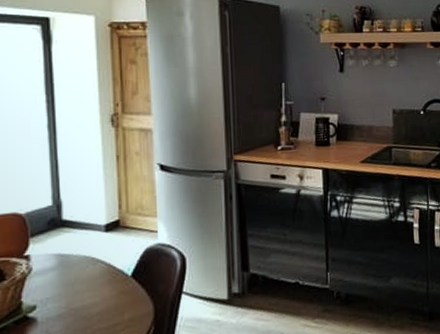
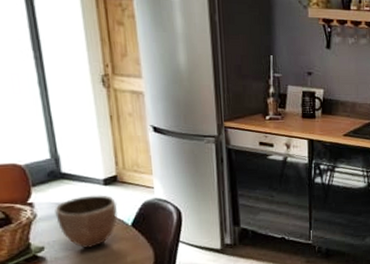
decorative bowl: none [51,242,118,306] -> present [55,195,118,249]

